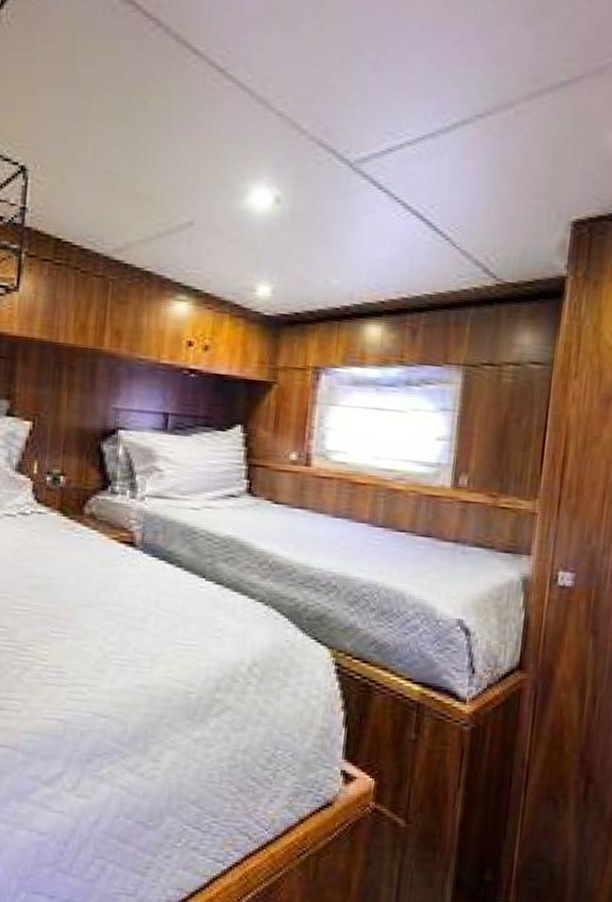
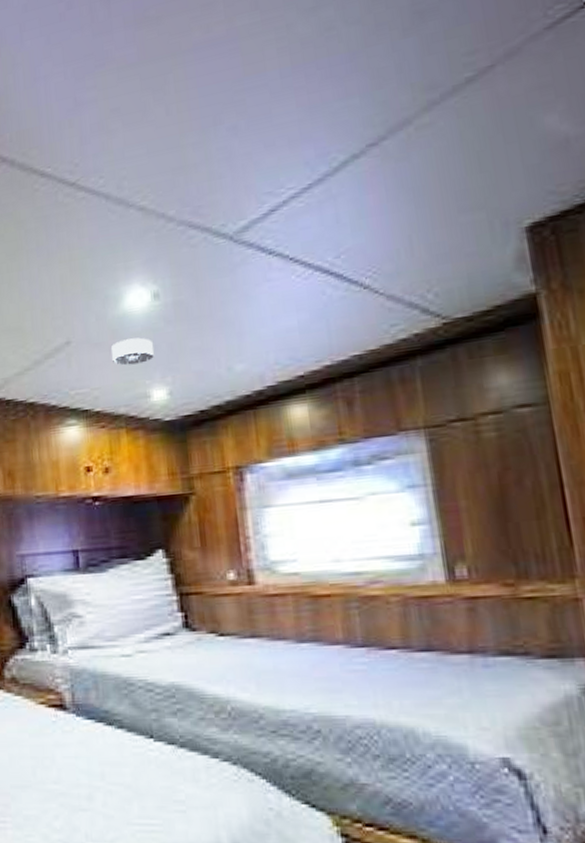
smoke detector: none [229,233,267,259] -> present [111,337,154,366]

